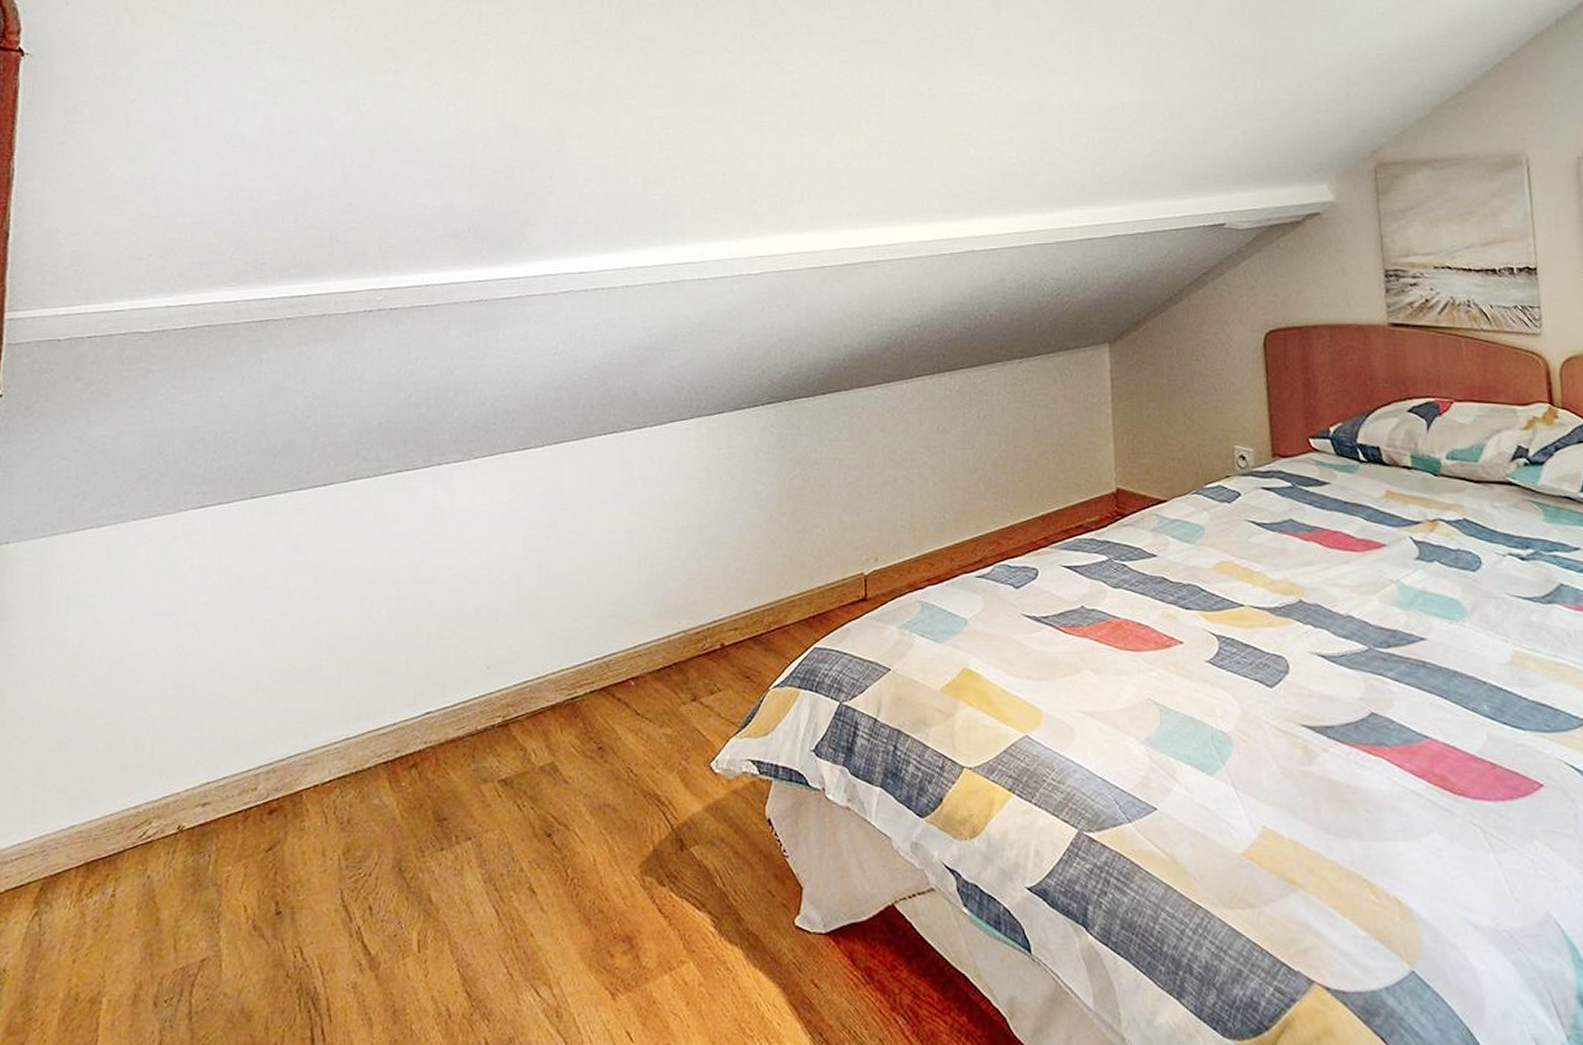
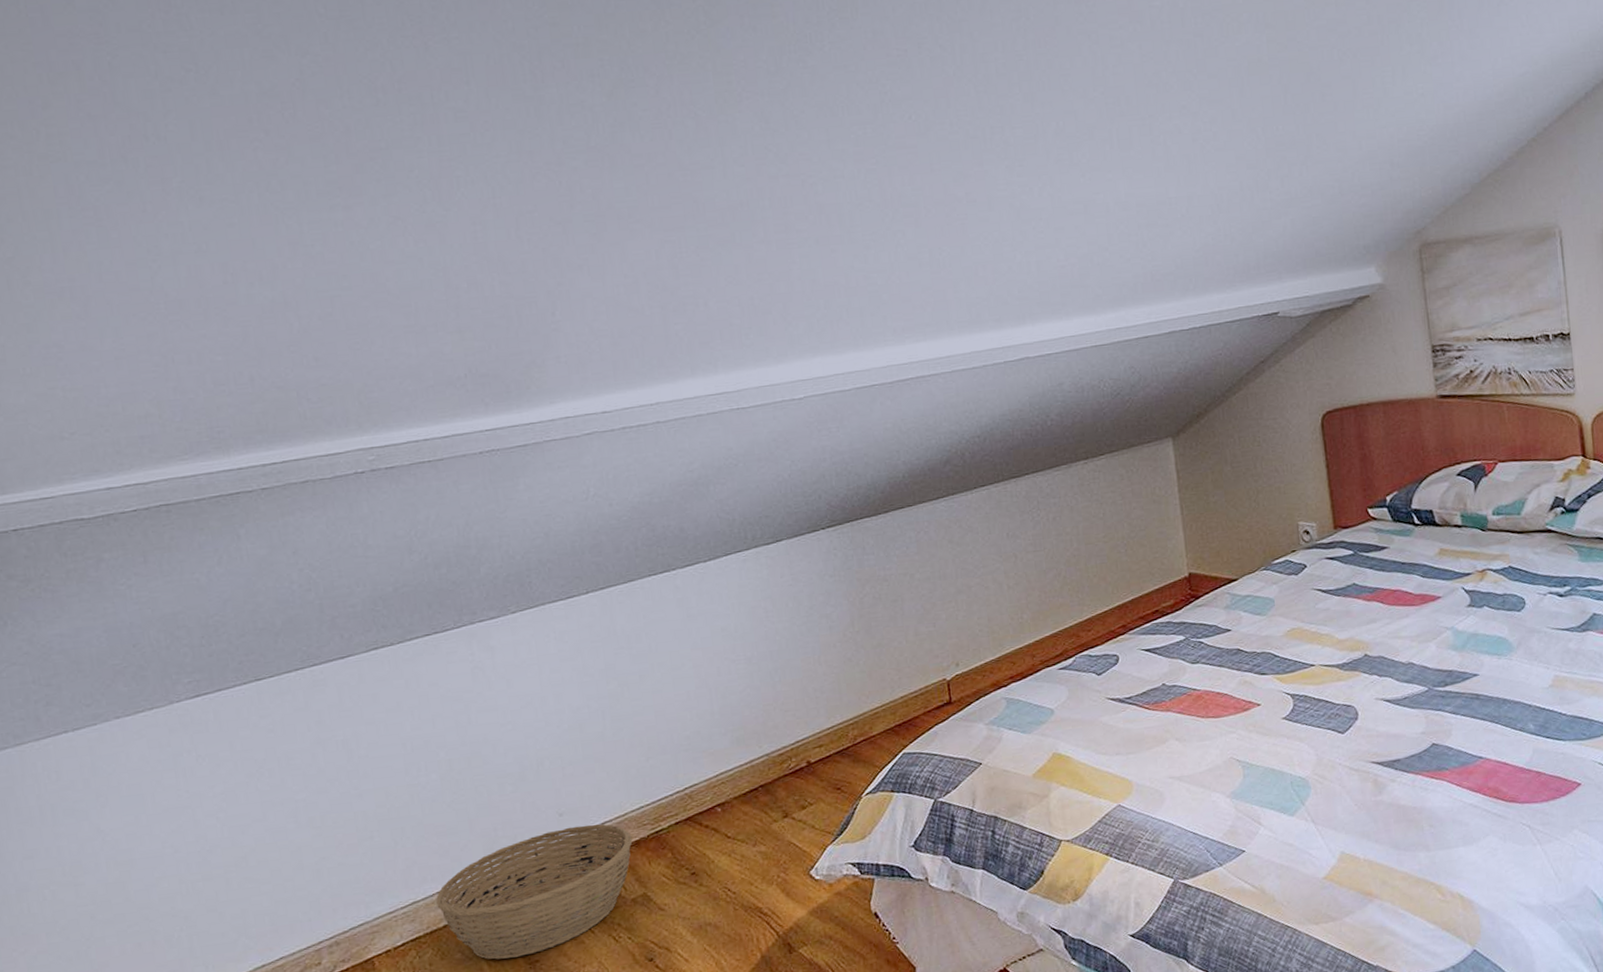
basket: none [366,681,549,811] -> present [436,824,633,960]

